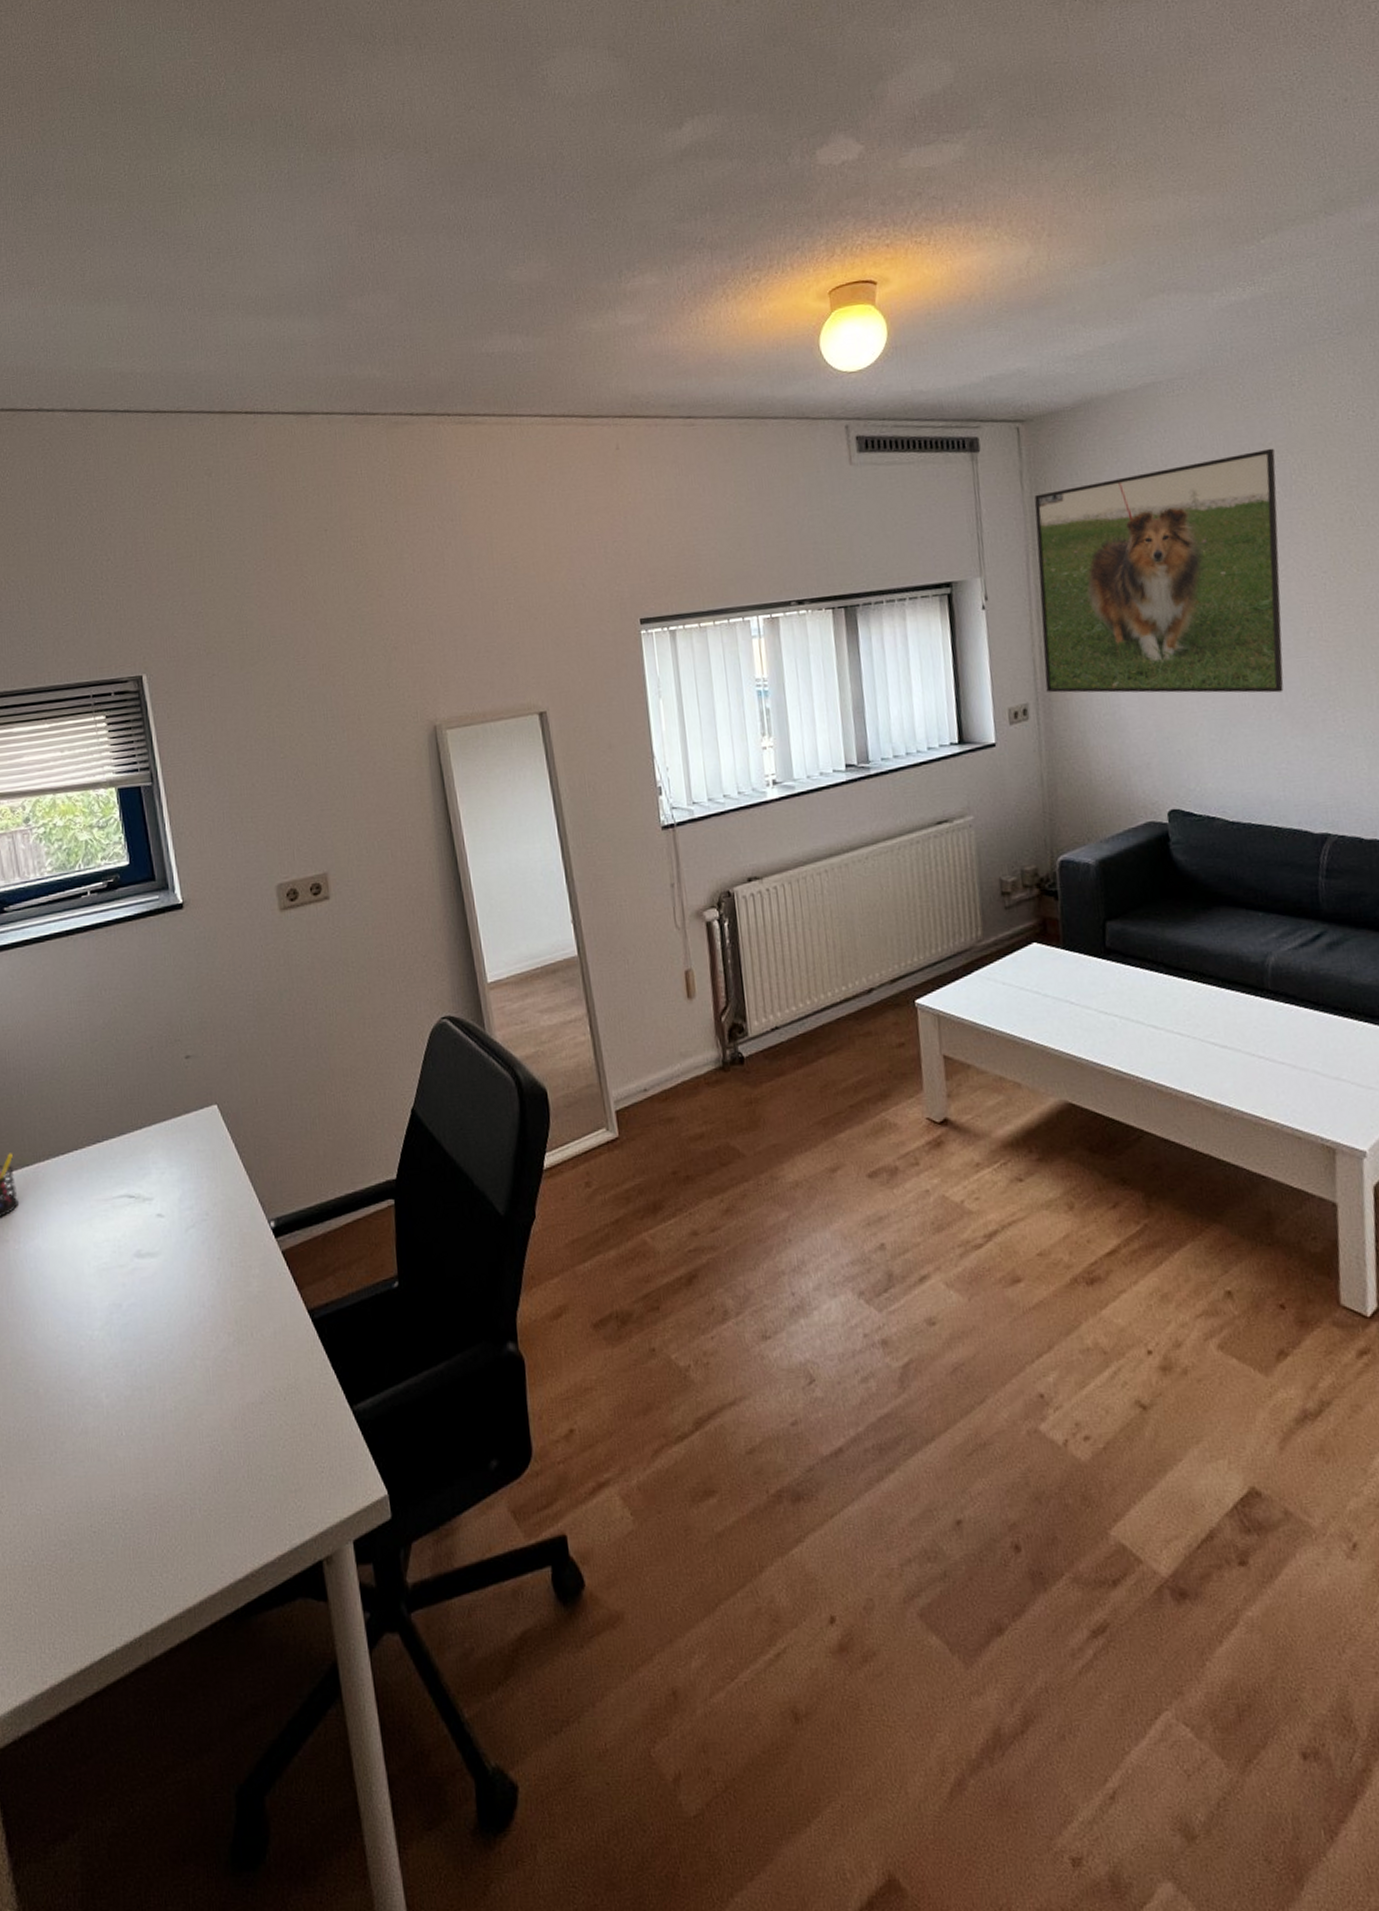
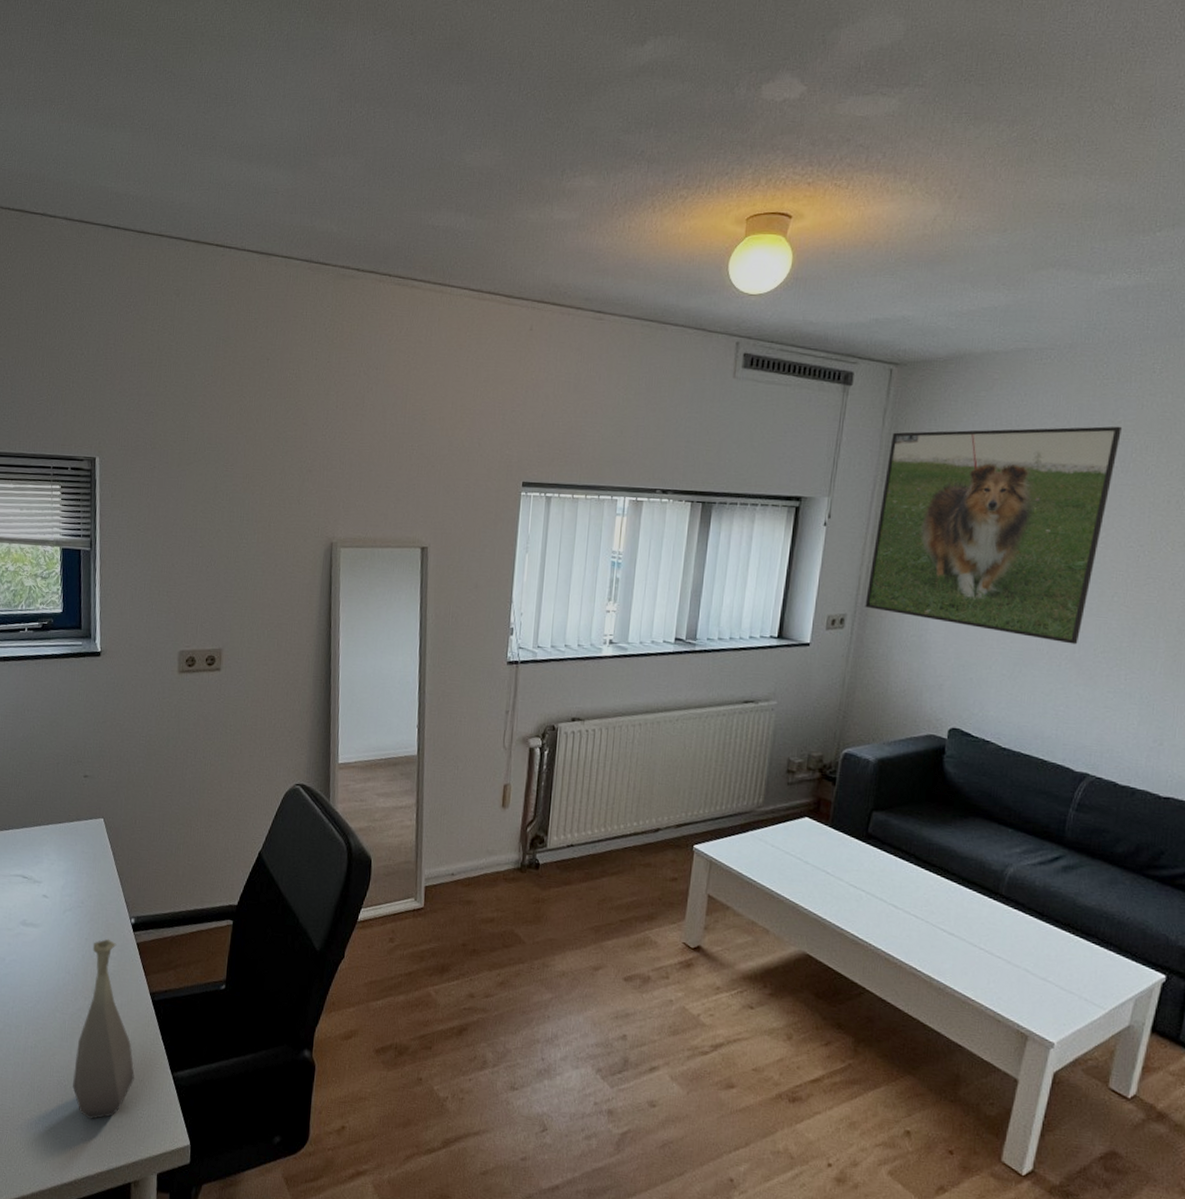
bottle: none [227,1253,306,1489] -> present [73,938,135,1120]

